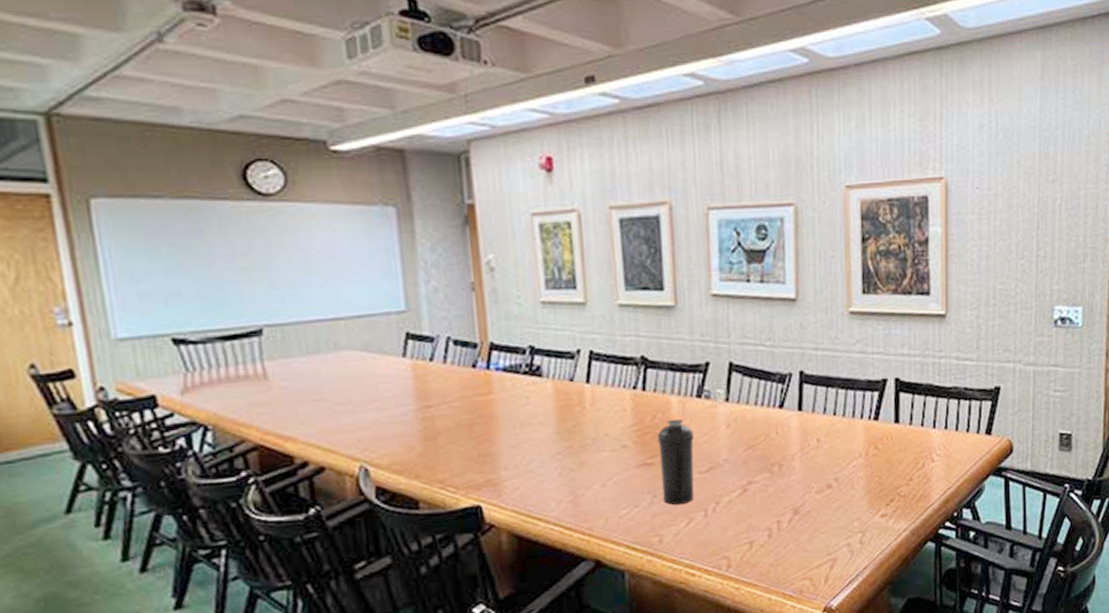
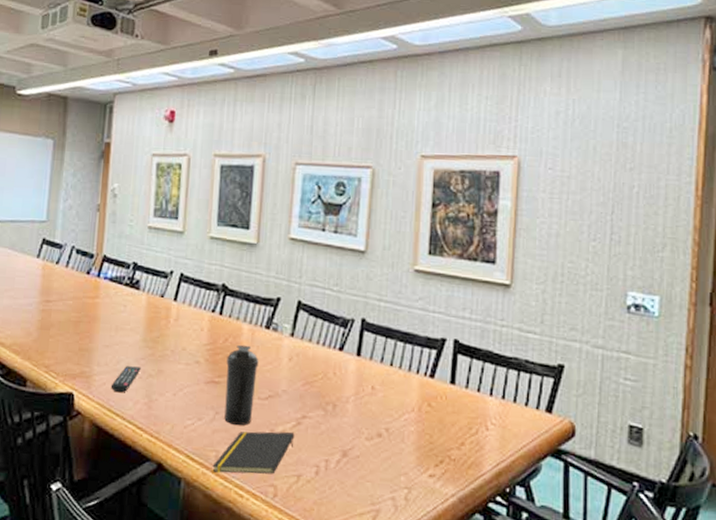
remote control: none [525,463,559,496] -> present [111,366,141,393]
notepad: none [657,500,742,557] -> present [212,431,295,474]

